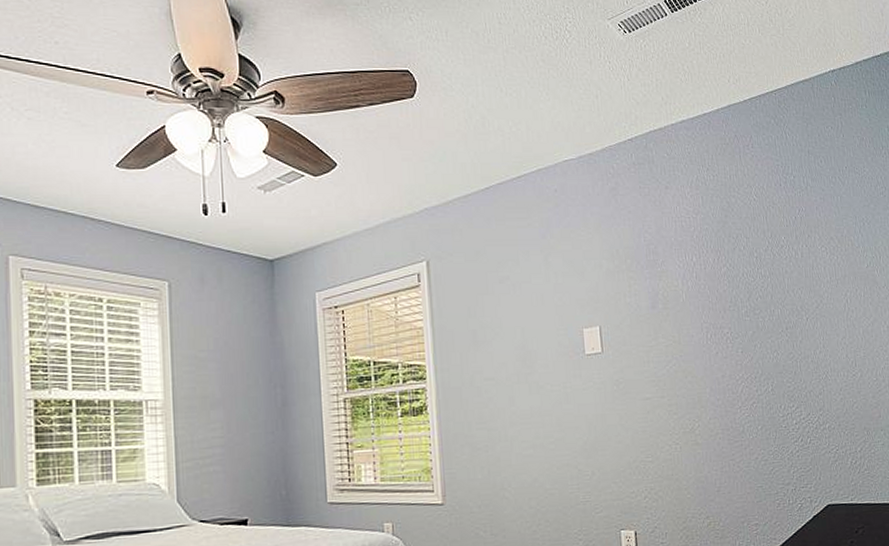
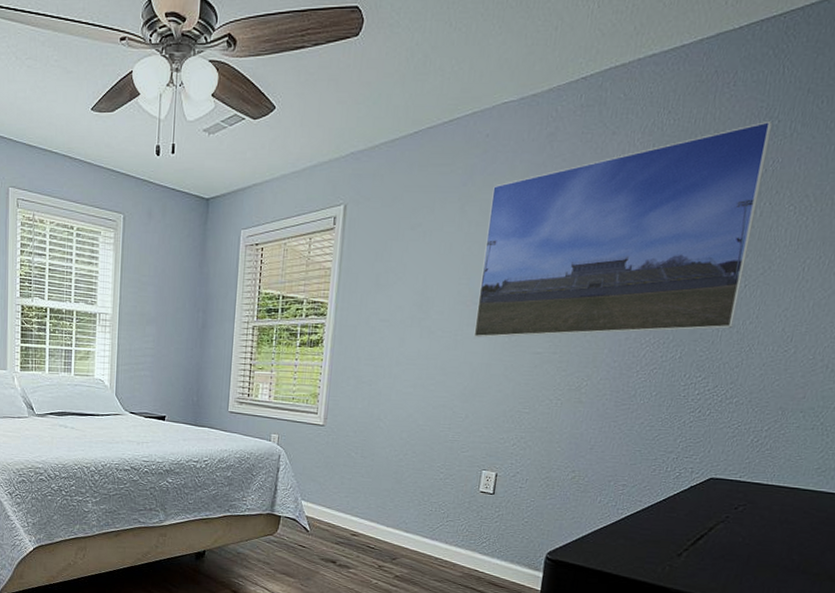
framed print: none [571,176,808,388] -> present [473,120,773,338]

